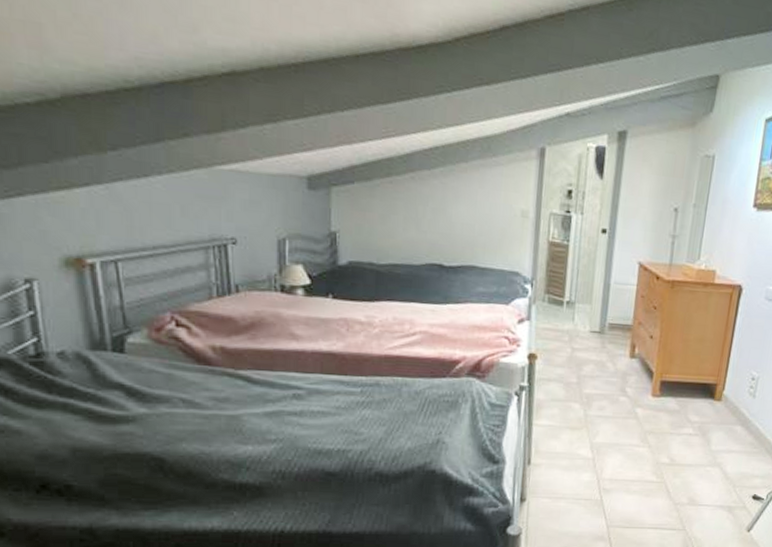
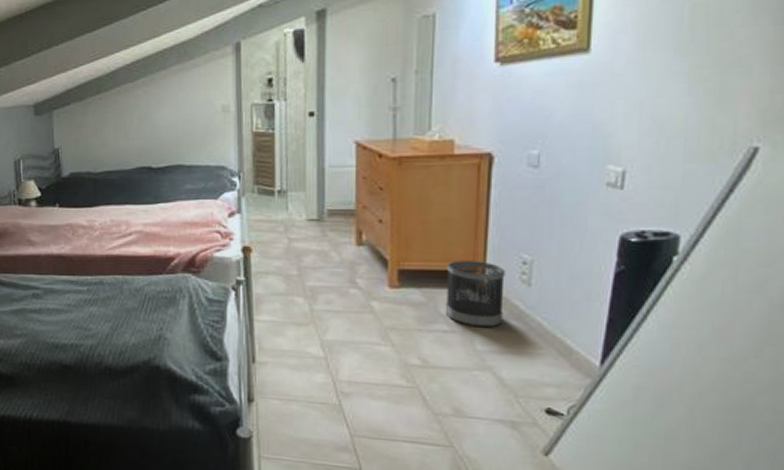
wastebasket: none [692,375,739,432] -> present [445,260,505,328]

